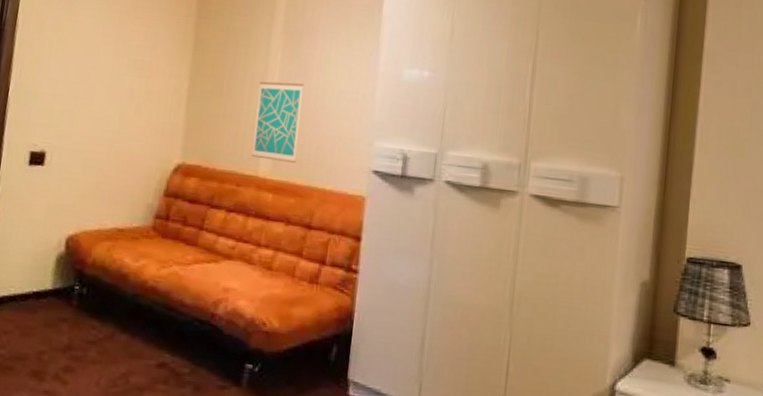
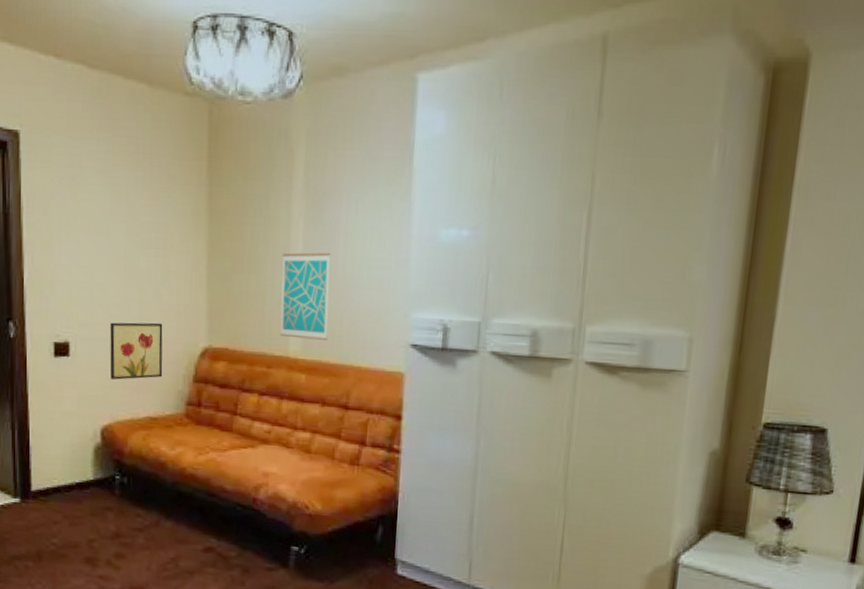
wall art: none [82,135,140,191] -> present [110,322,163,380]

